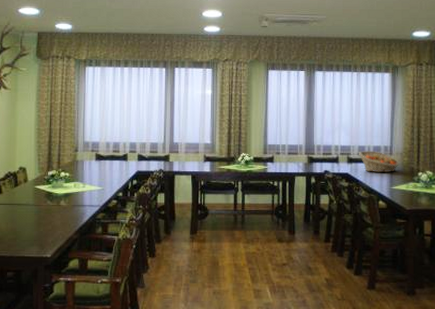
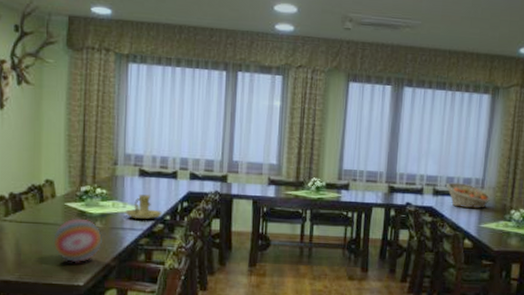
decorative ball: none [25,198,66,238] -> present [53,218,102,263]
candle holder: none [84,176,116,197] -> present [125,194,162,220]

